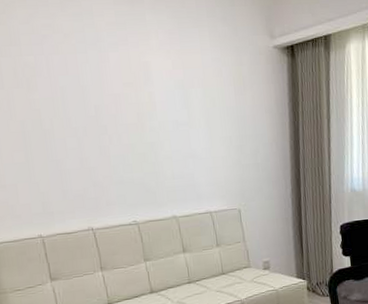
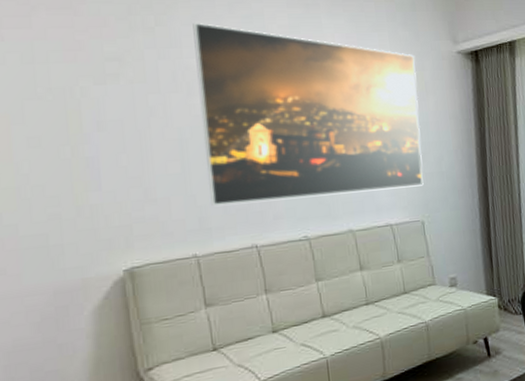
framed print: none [29,21,241,192] -> present [193,23,424,206]

